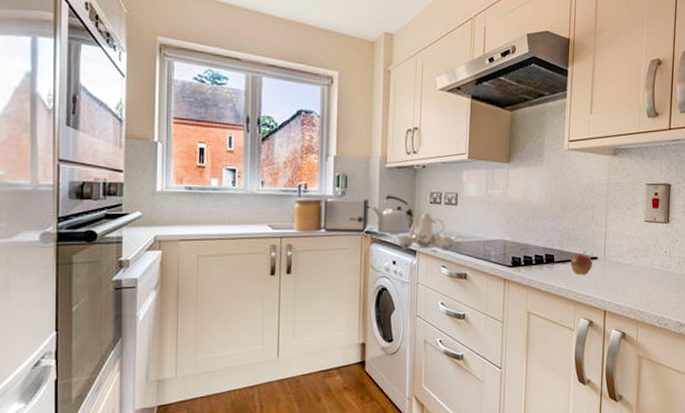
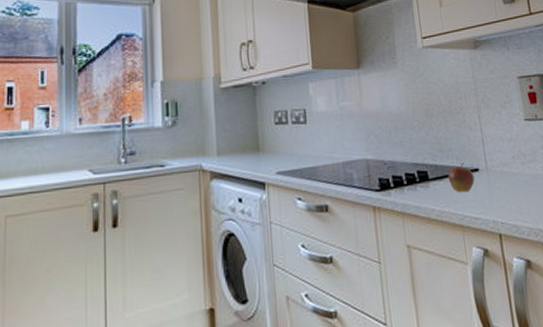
jar: present [294,197,323,233] -> none [118,131,153,175]
toaster: present [324,197,371,234] -> none [153,126,207,172]
kettle: present [372,195,414,236] -> none [209,119,258,167]
tea set: present [394,211,459,251] -> none [238,134,314,183]

